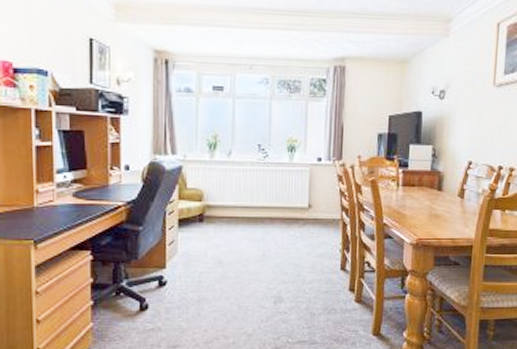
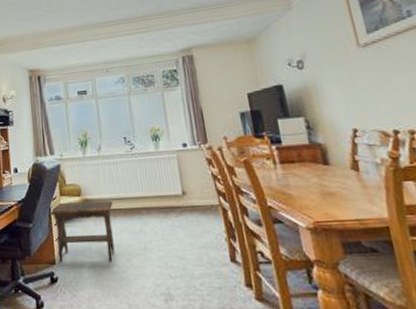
footstool: none [164,207,237,268] -> present [50,200,115,262]

